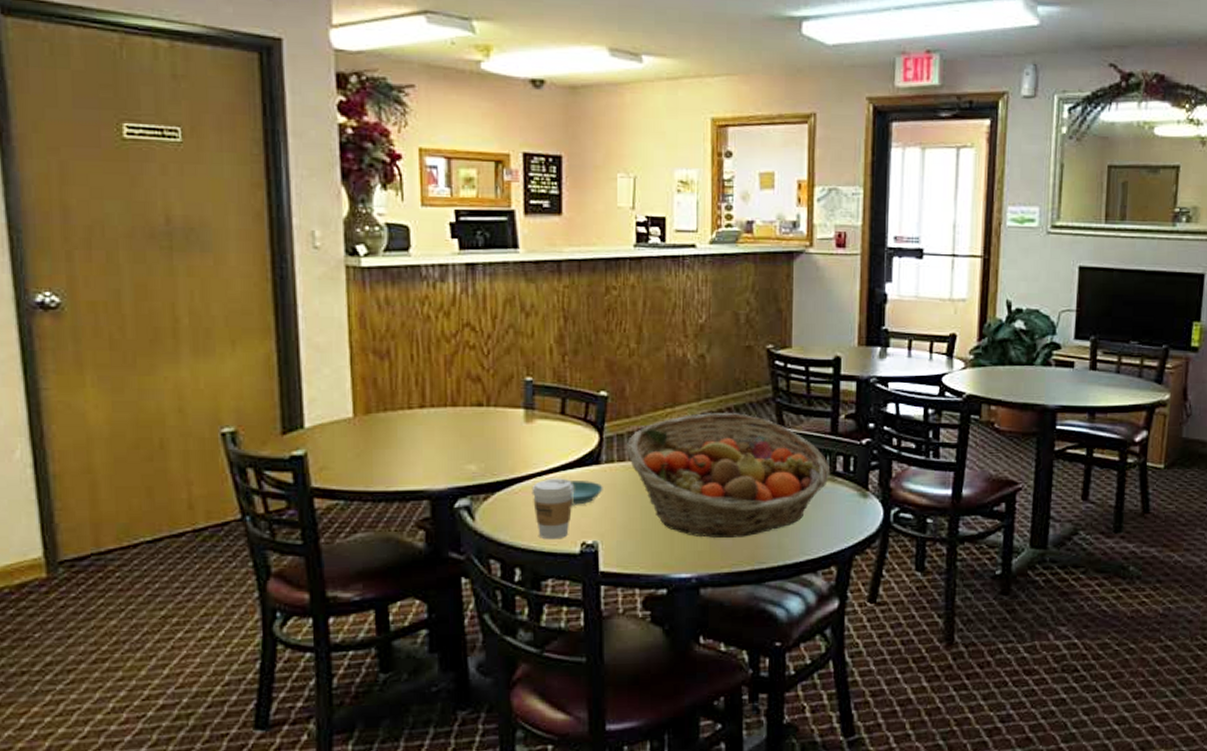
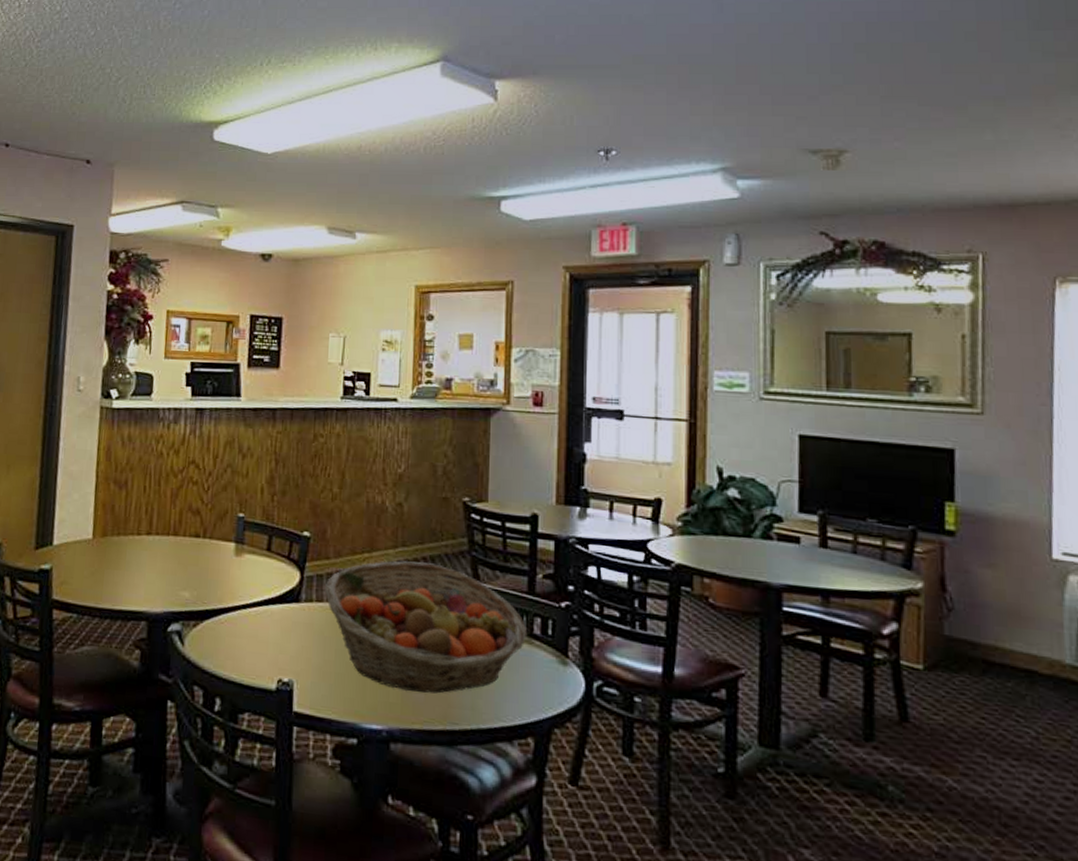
coffee cup: present [531,478,573,540] -> none [236,611,274,674]
saucer: present [569,481,603,505] -> none [270,616,301,642]

